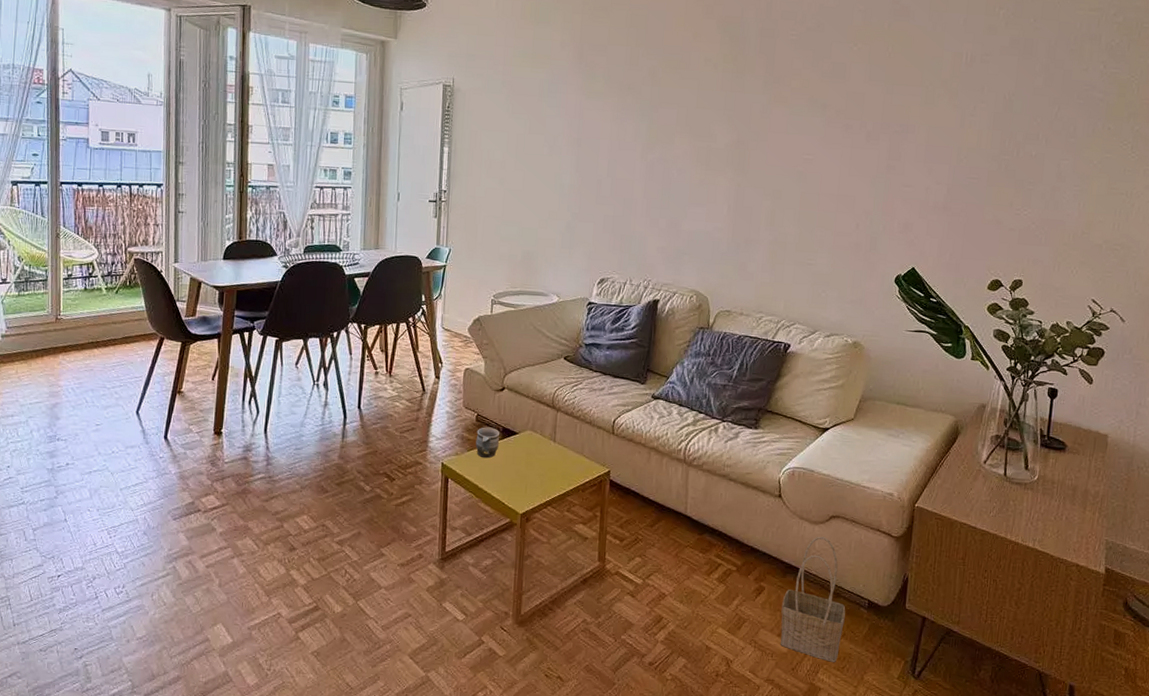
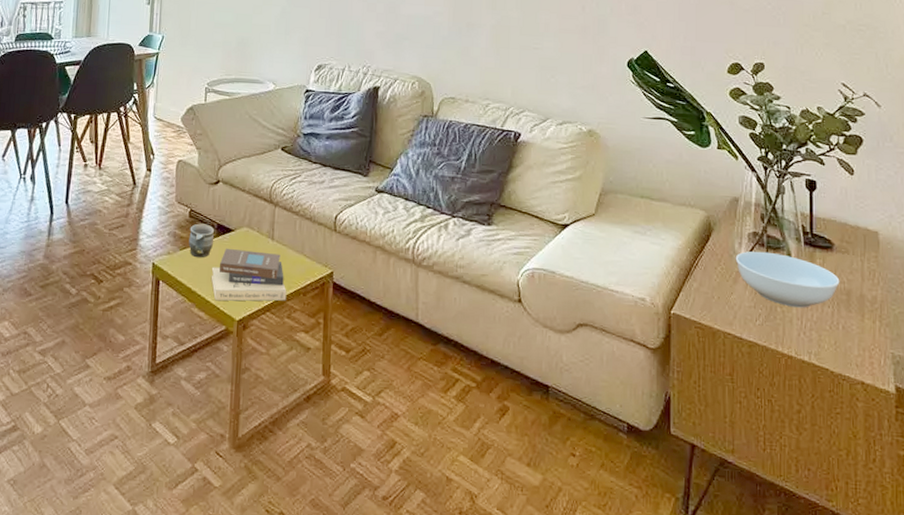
books: none [496,449,567,497] -> present [211,248,287,301]
basket: present [780,536,846,662] -> none [529,347,602,499]
bowl: none [977,452,1068,502] -> present [735,251,840,308]

